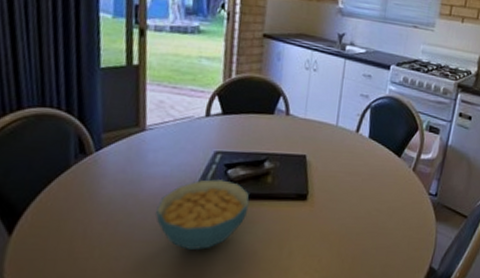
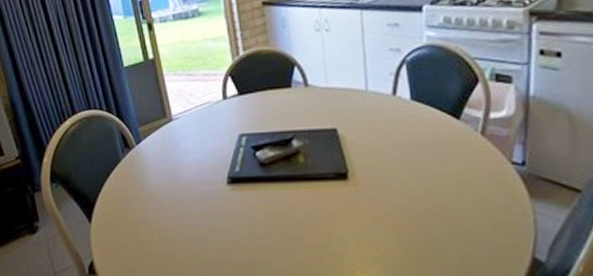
cereal bowl: present [156,179,250,250] -> none [198,163,286,235]

